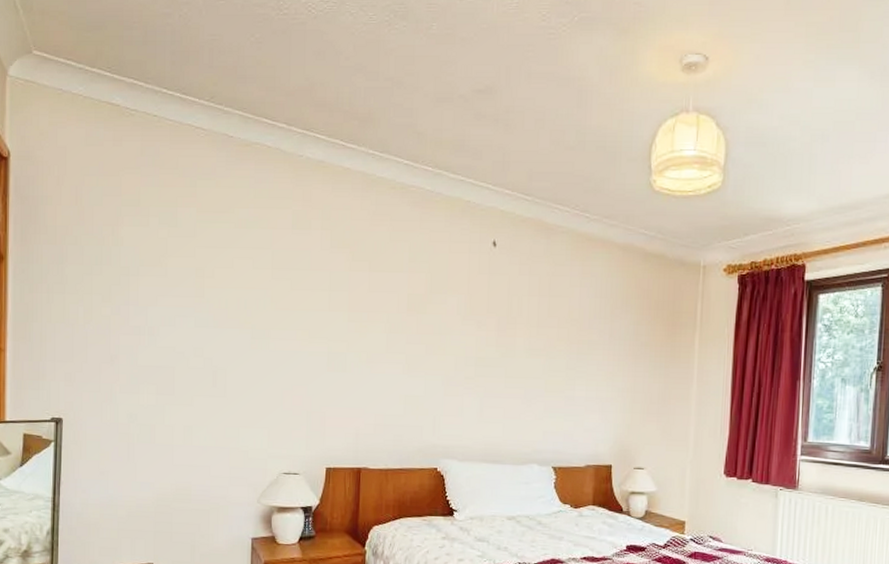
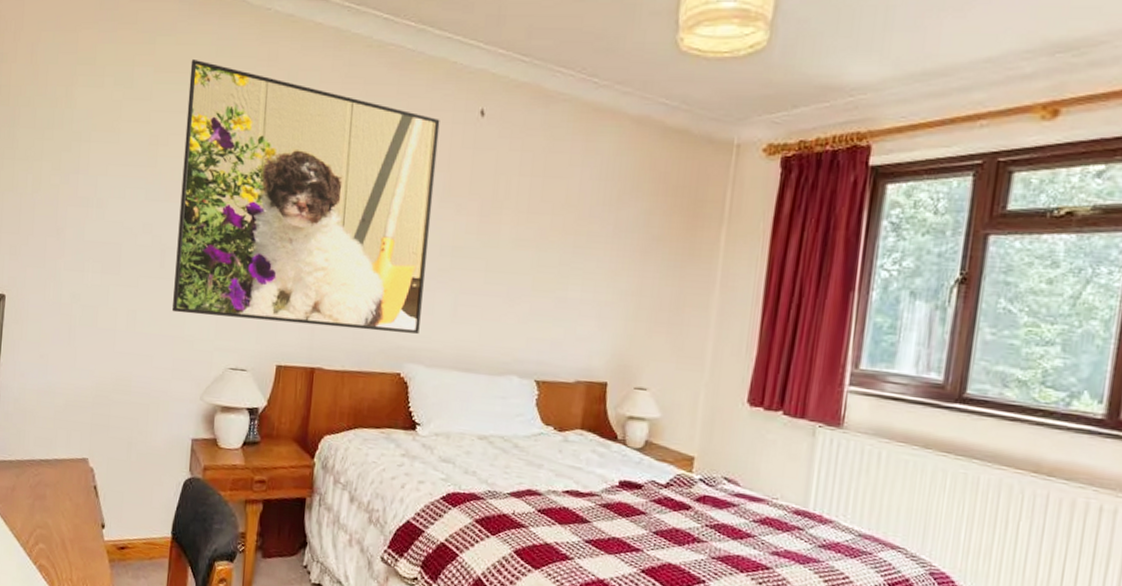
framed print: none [227,200,459,434] -> present [172,58,440,334]

